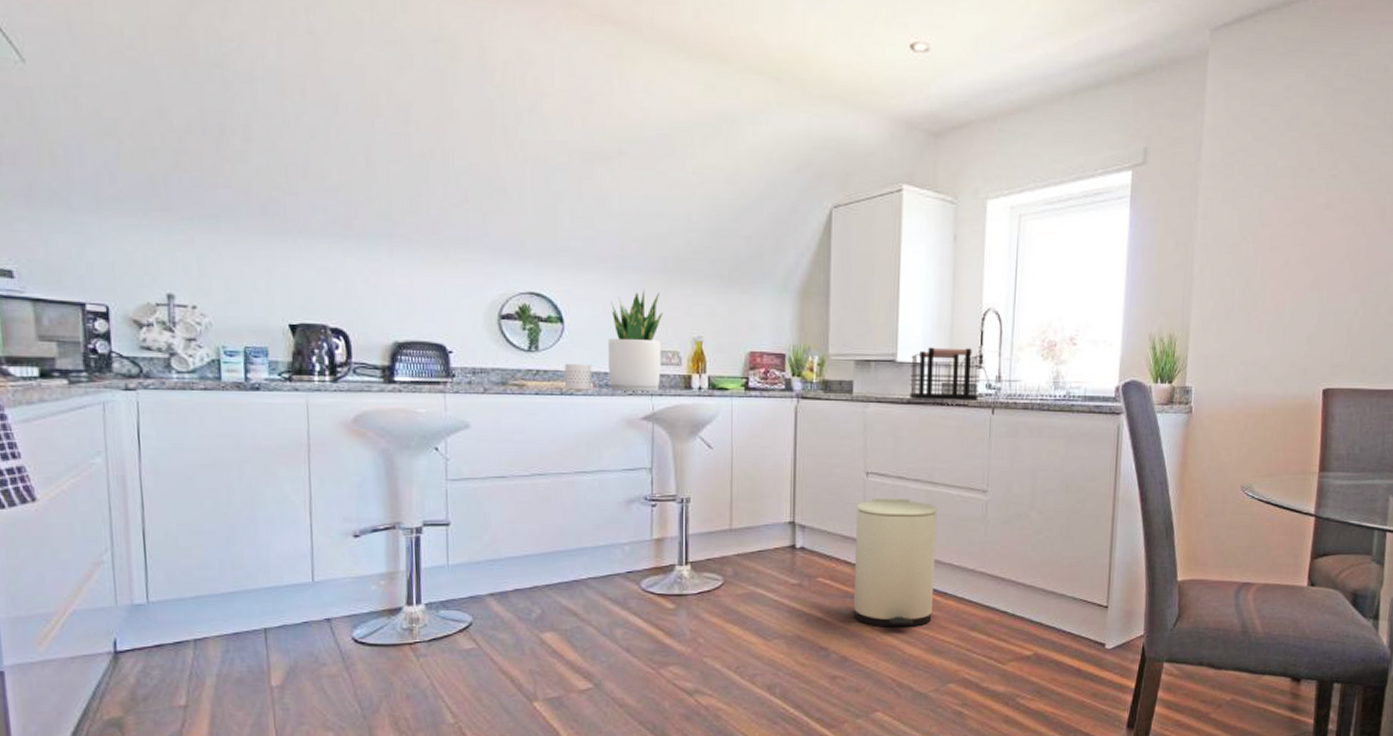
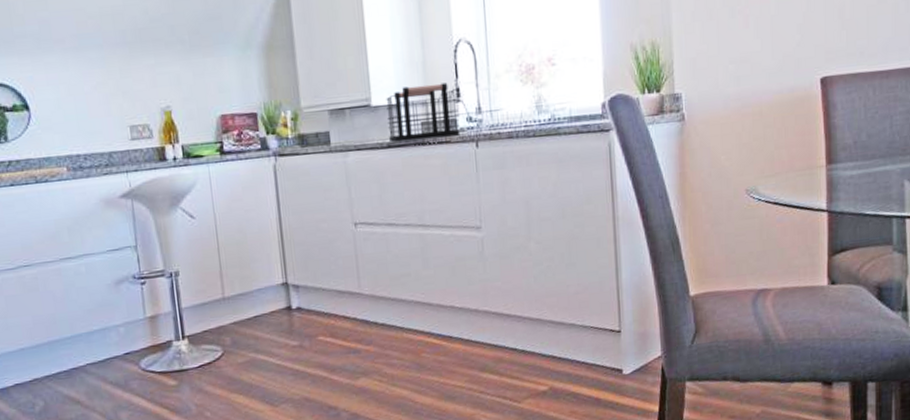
mug: present [565,363,592,390] -> none [36,148,67,177]
planter: present [608,290,662,391] -> none [74,67,134,172]
pedal bin: present [853,499,937,627] -> none [349,245,440,380]

